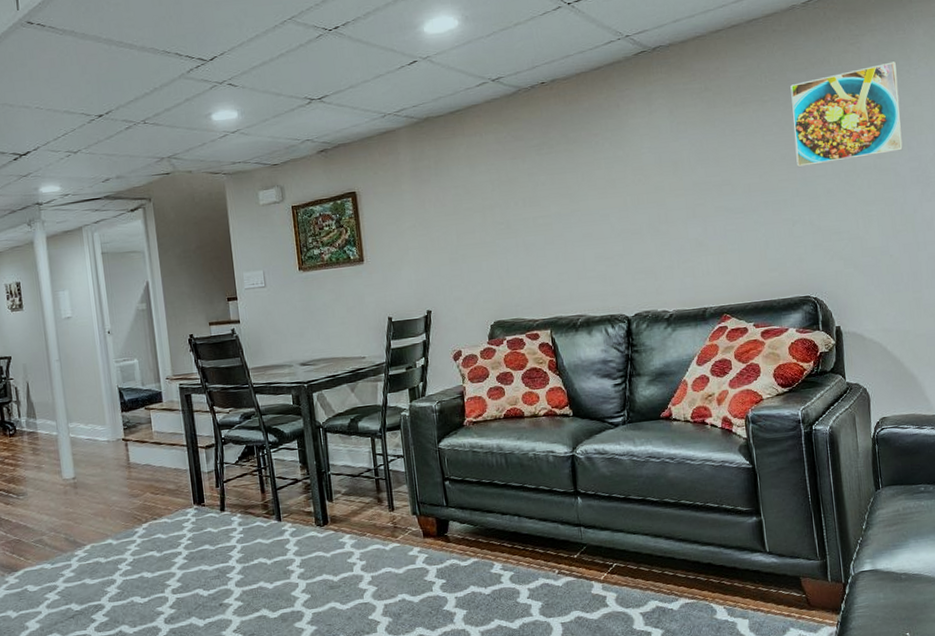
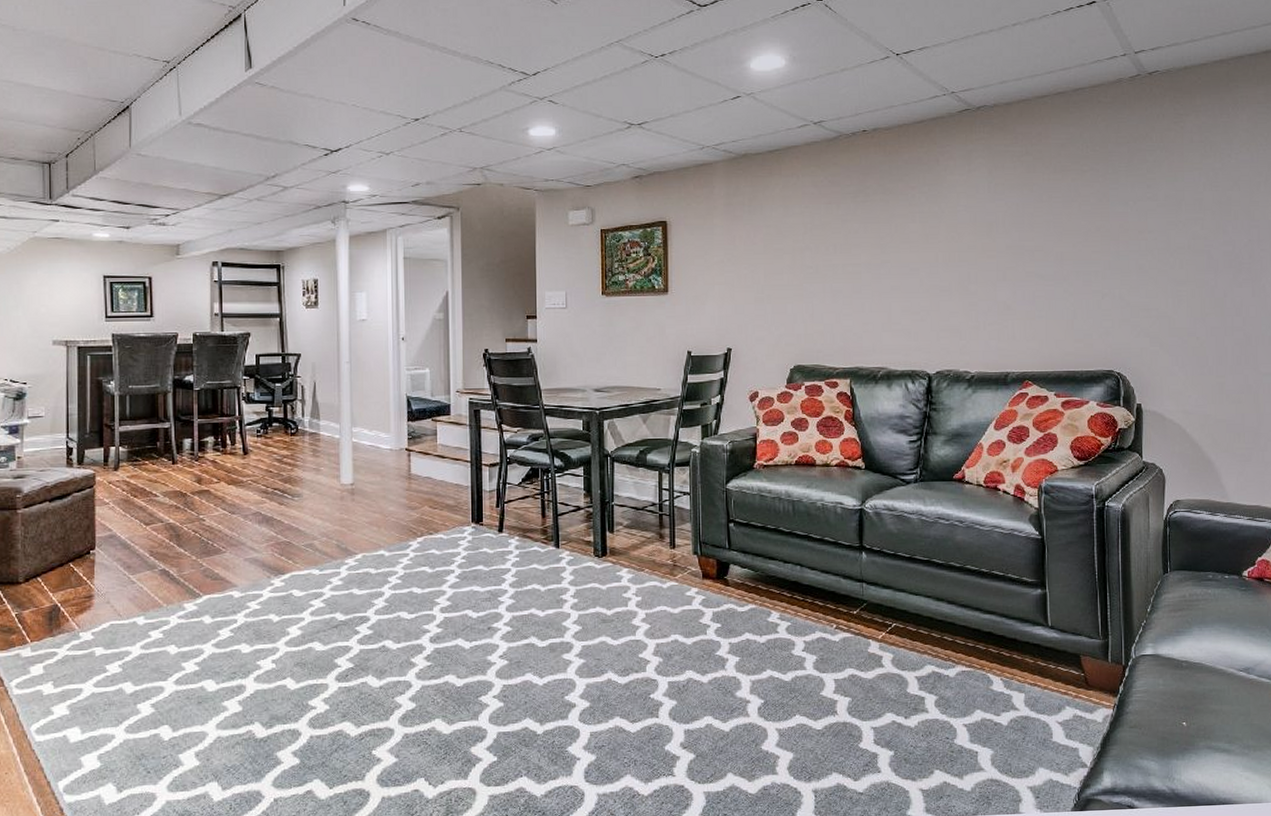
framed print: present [790,61,903,167] -> none [1110,144,1219,240]

